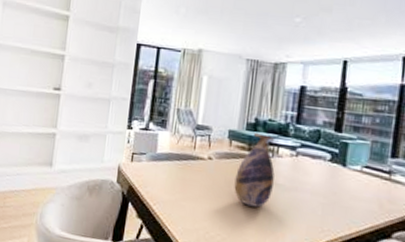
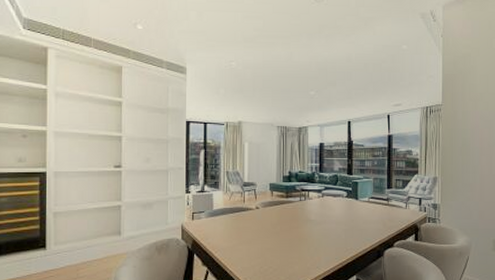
vase: present [234,133,275,208] -> none [279,183,308,241]

